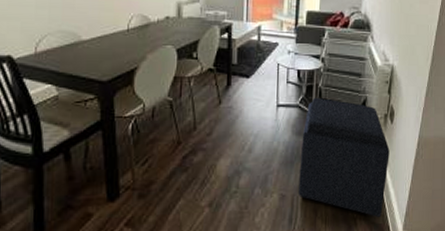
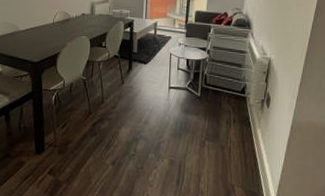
ottoman: present [297,97,390,217] -> none [184,82,266,186]

